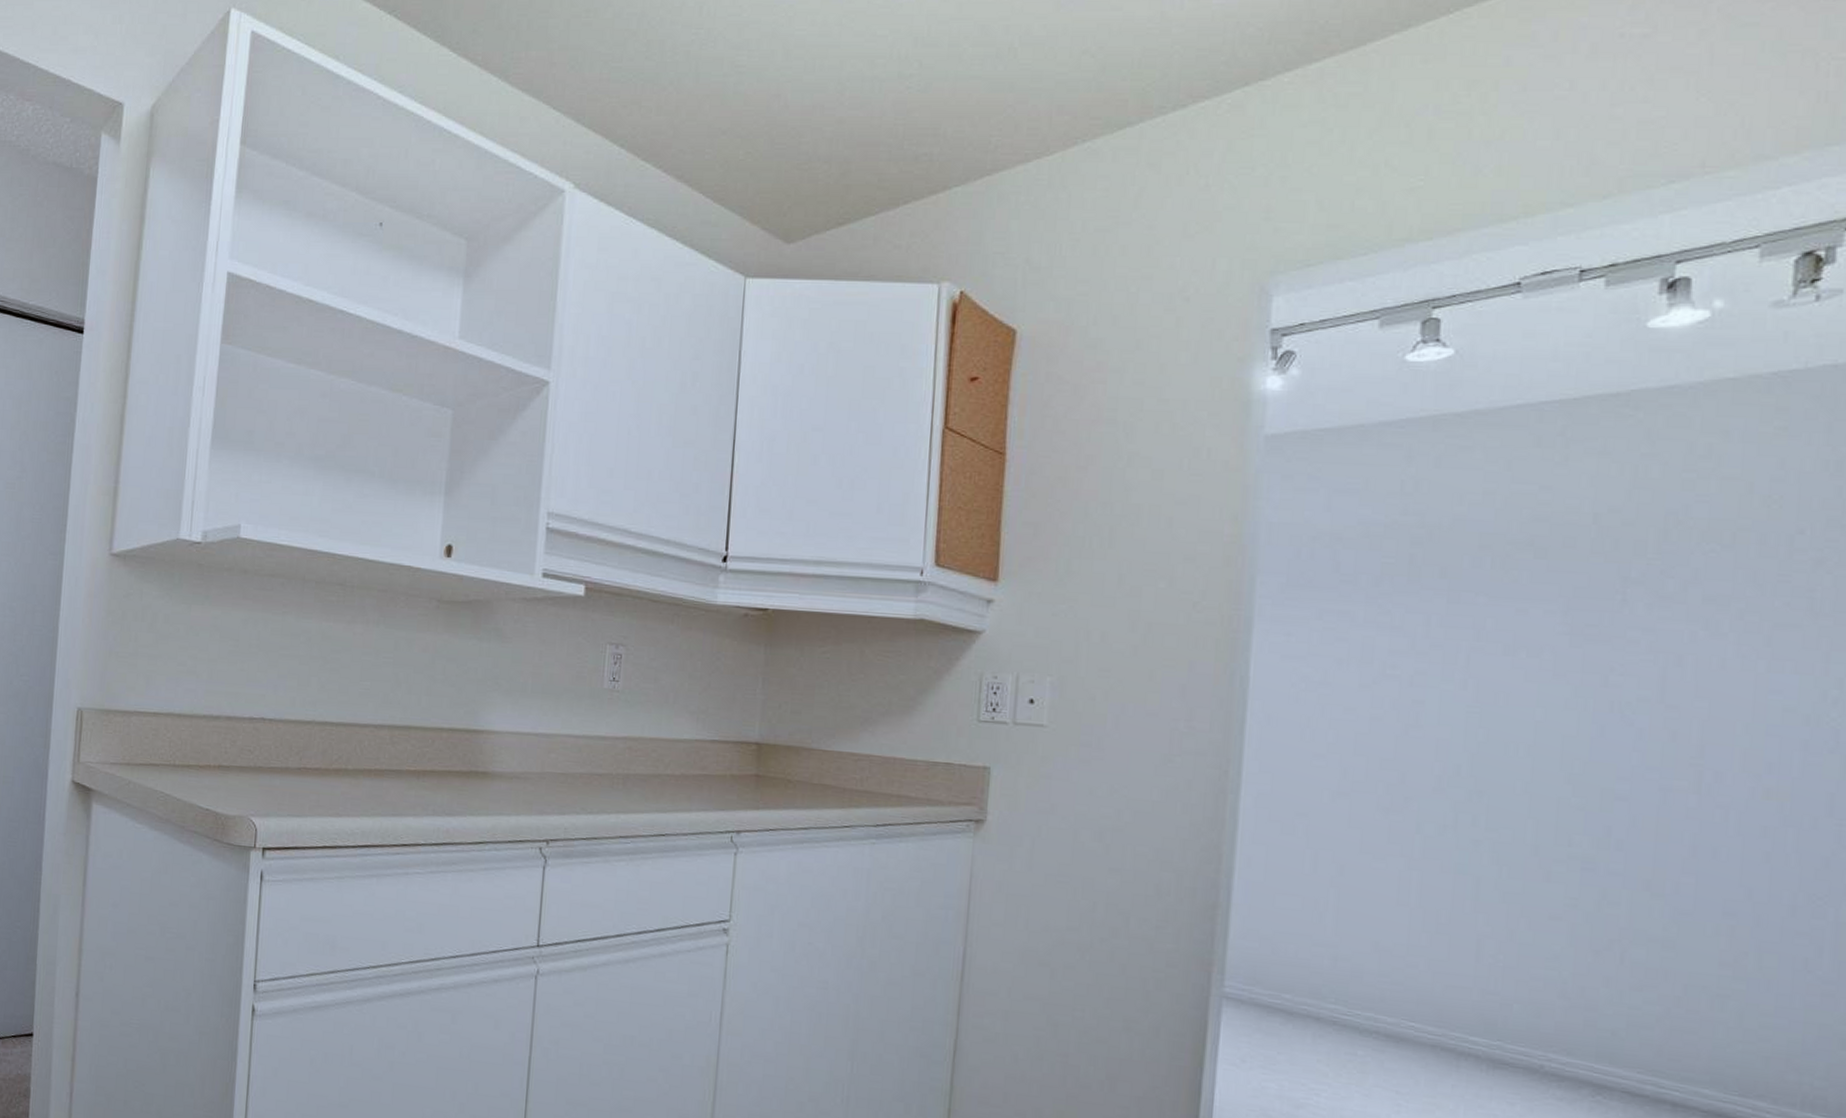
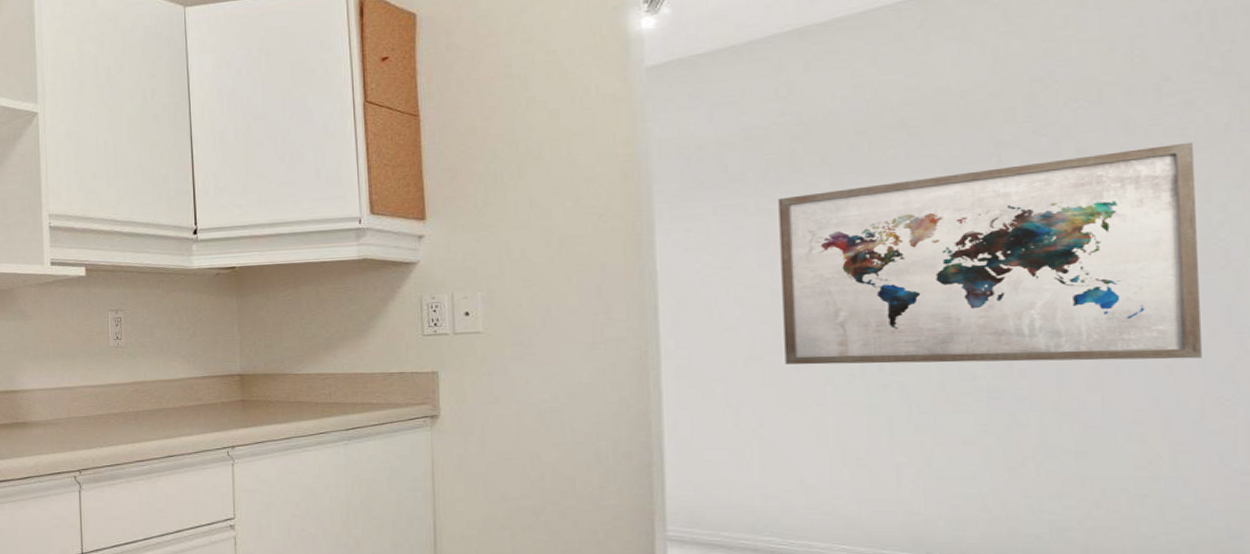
wall art: none [1375,605,1819,849] -> present [778,142,1202,365]

